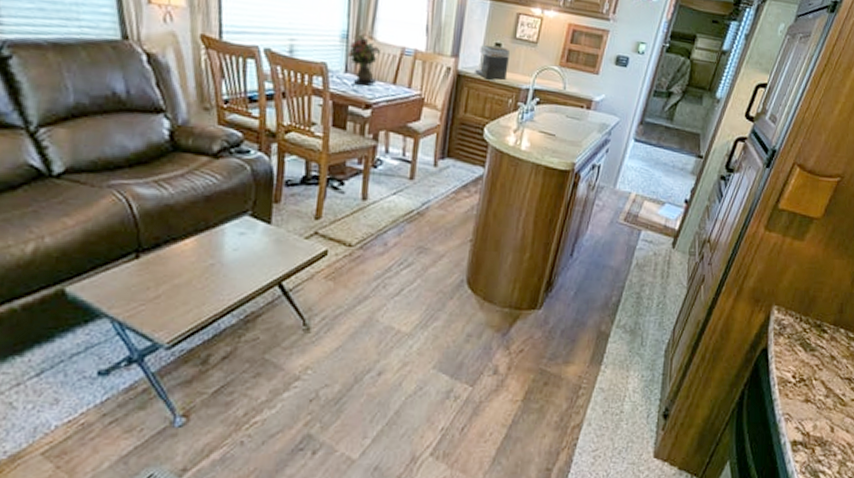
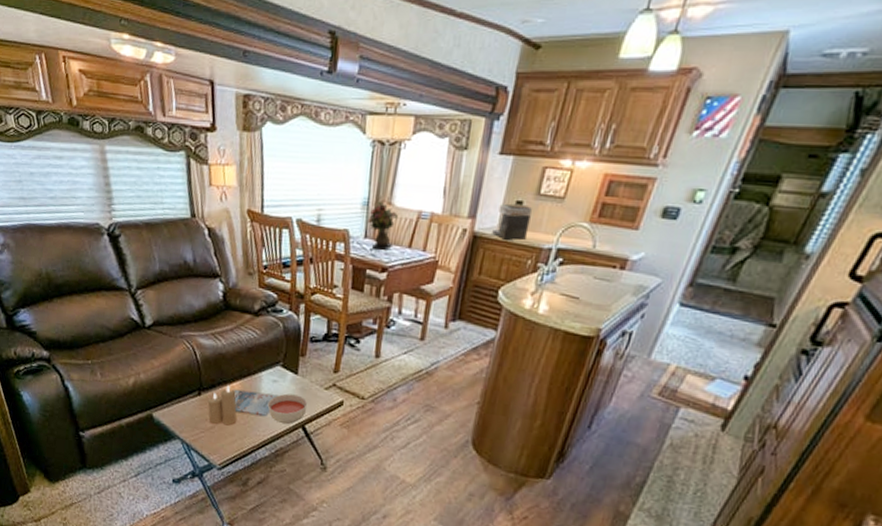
candle: none [149,243,192,293] -> present [207,385,237,426]
magazine: none [187,247,248,276] -> present [234,389,279,416]
bowl: none [233,247,285,284] -> present [267,393,308,425]

